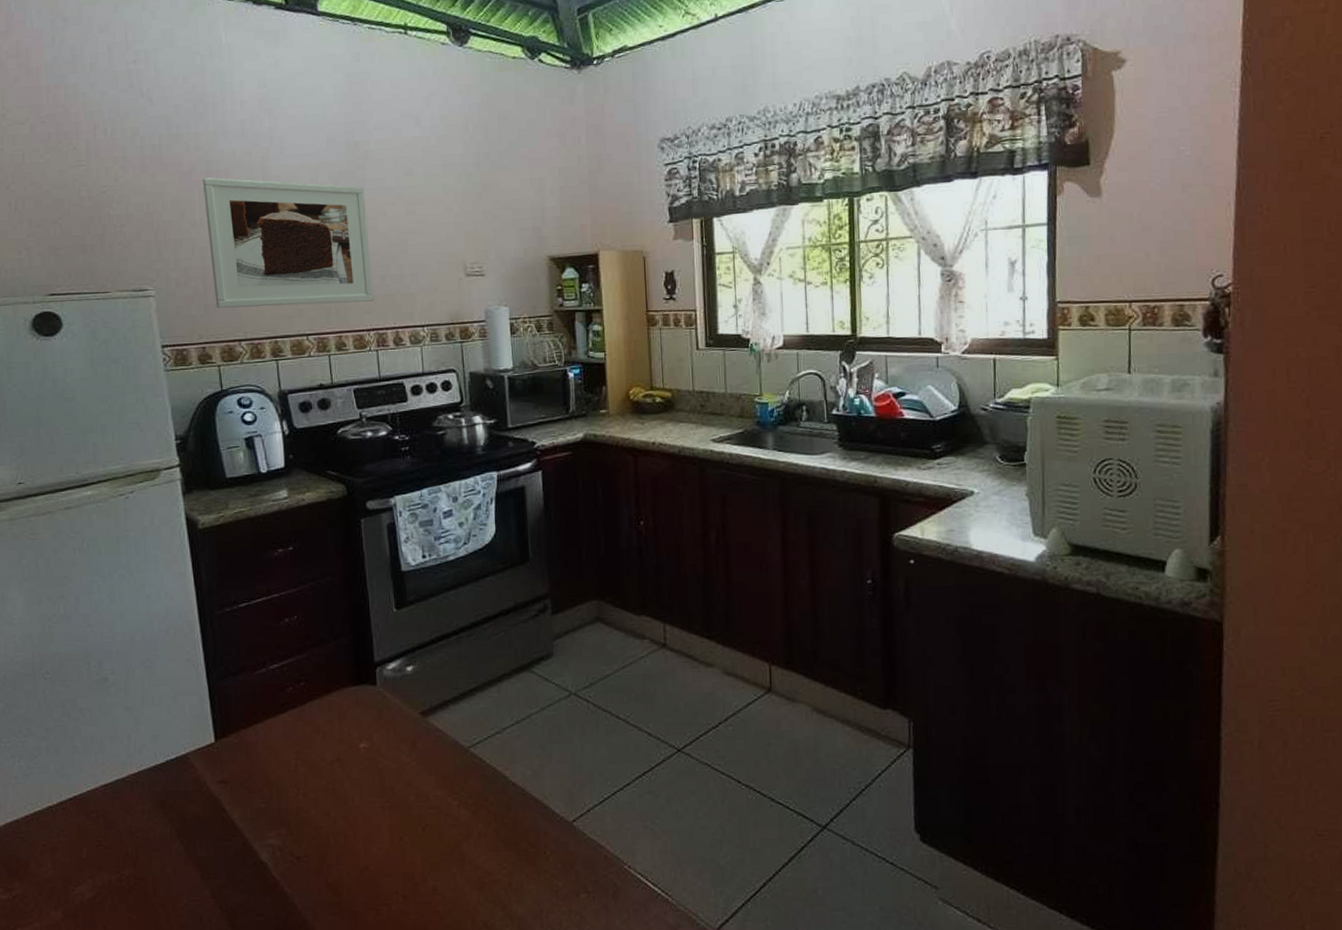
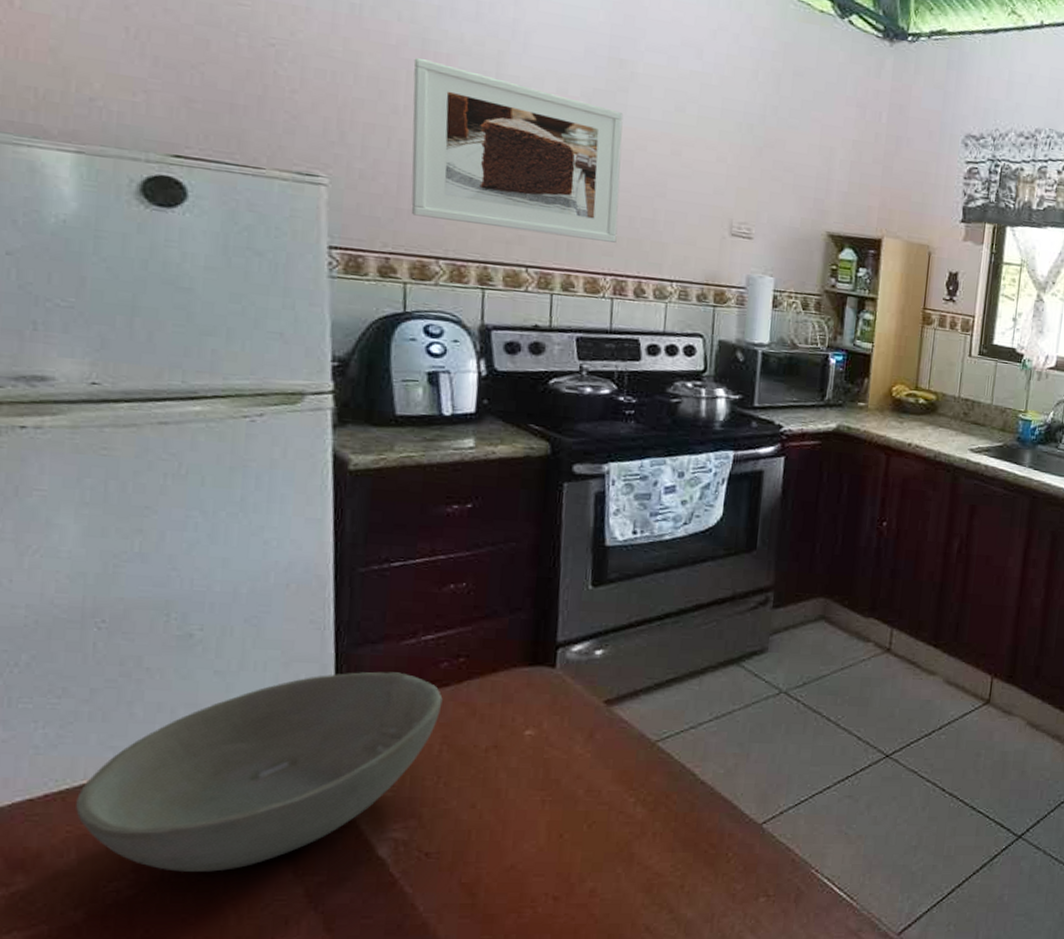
bowl: none [46,698,293,877] -> present [76,671,443,872]

